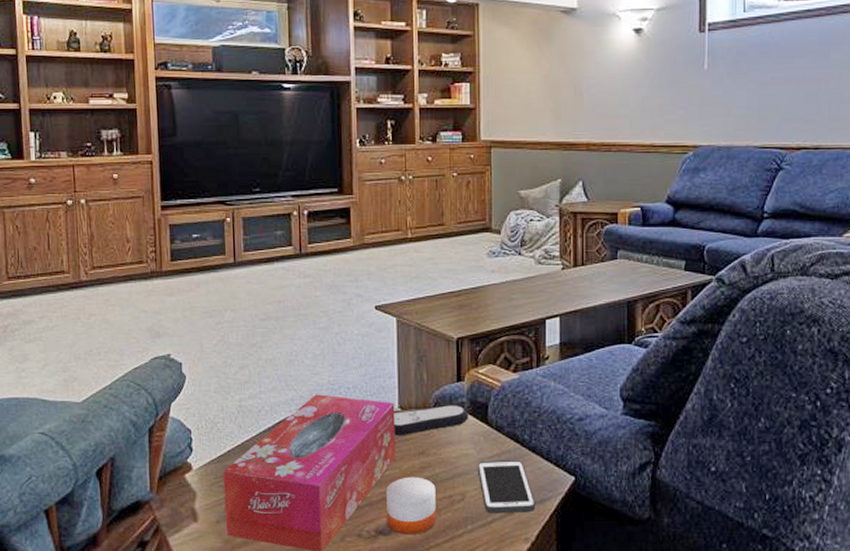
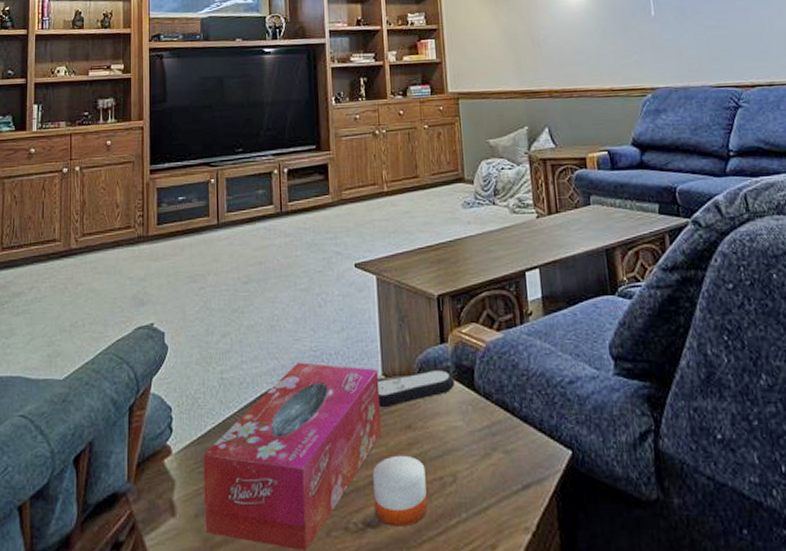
cell phone: present [477,460,536,514] -> none [467,433,533,498]

